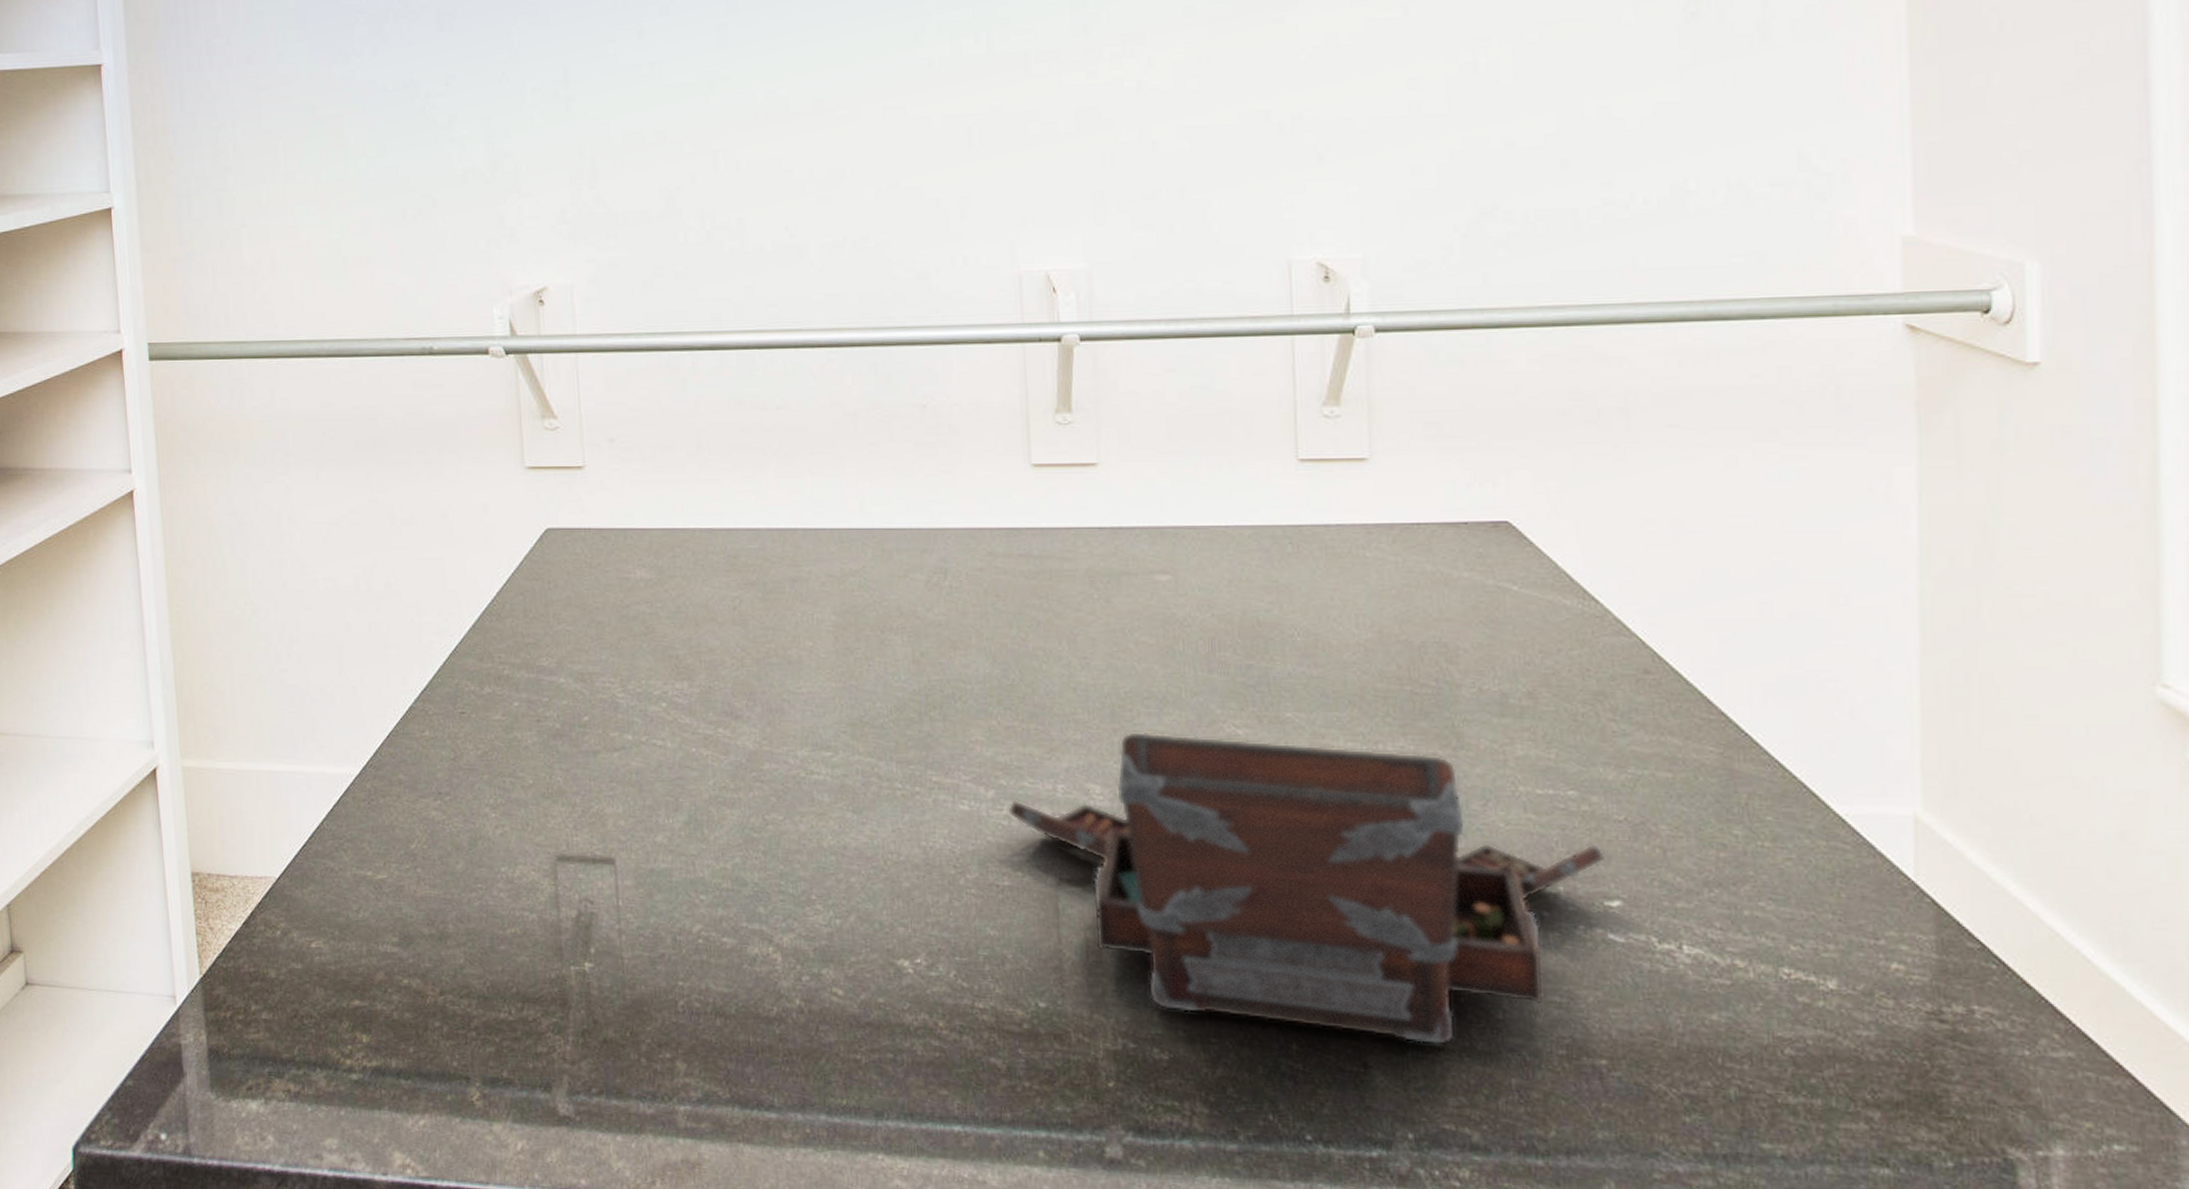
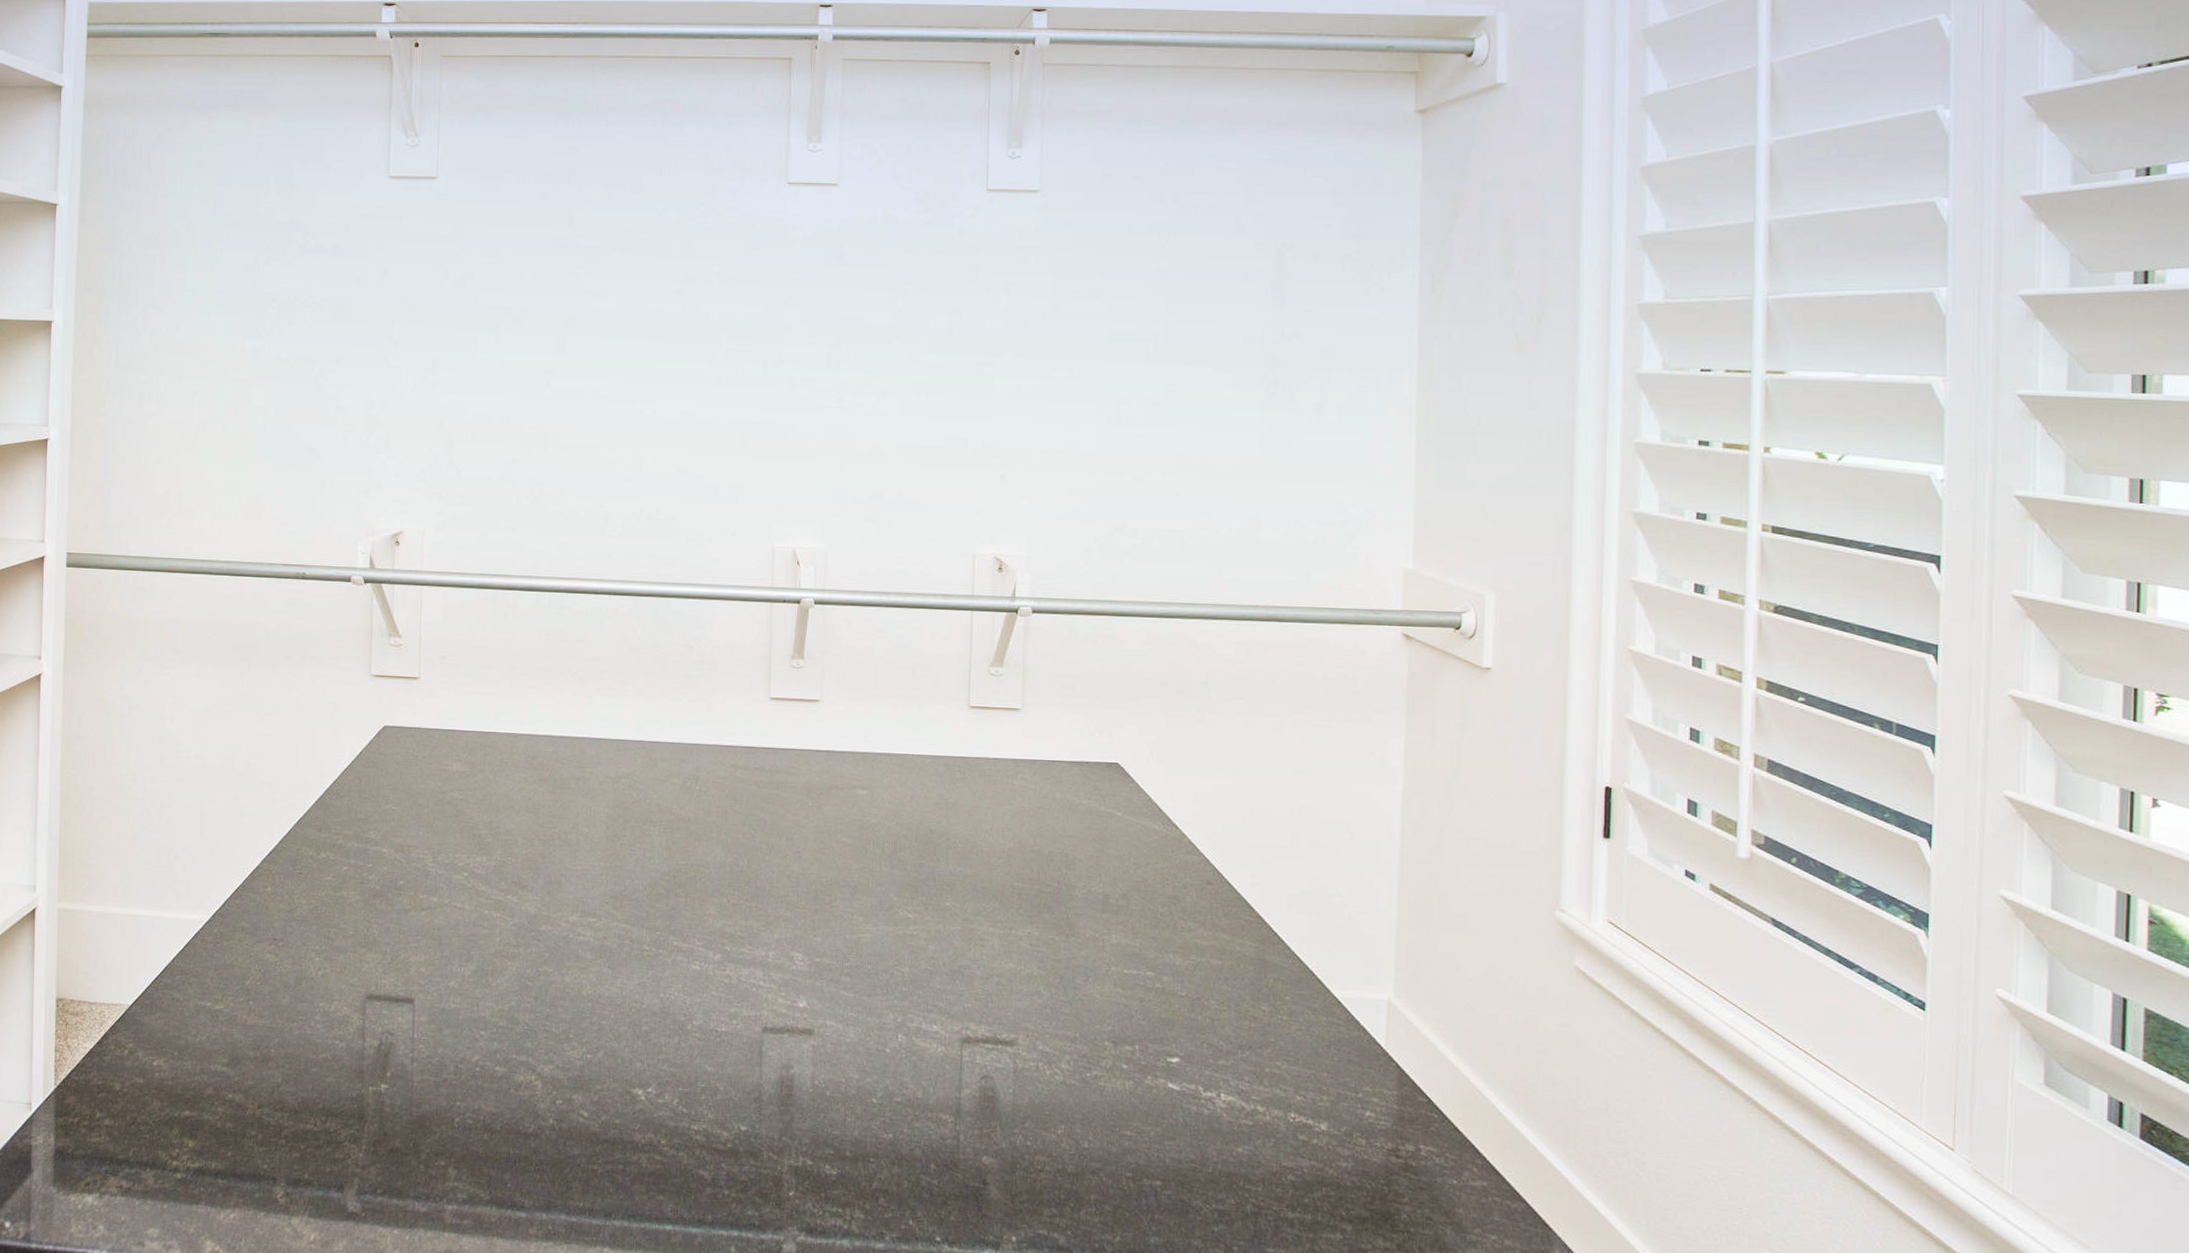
instrument case: present [1008,732,1604,1046] -> none [730,913,1169,1168]

